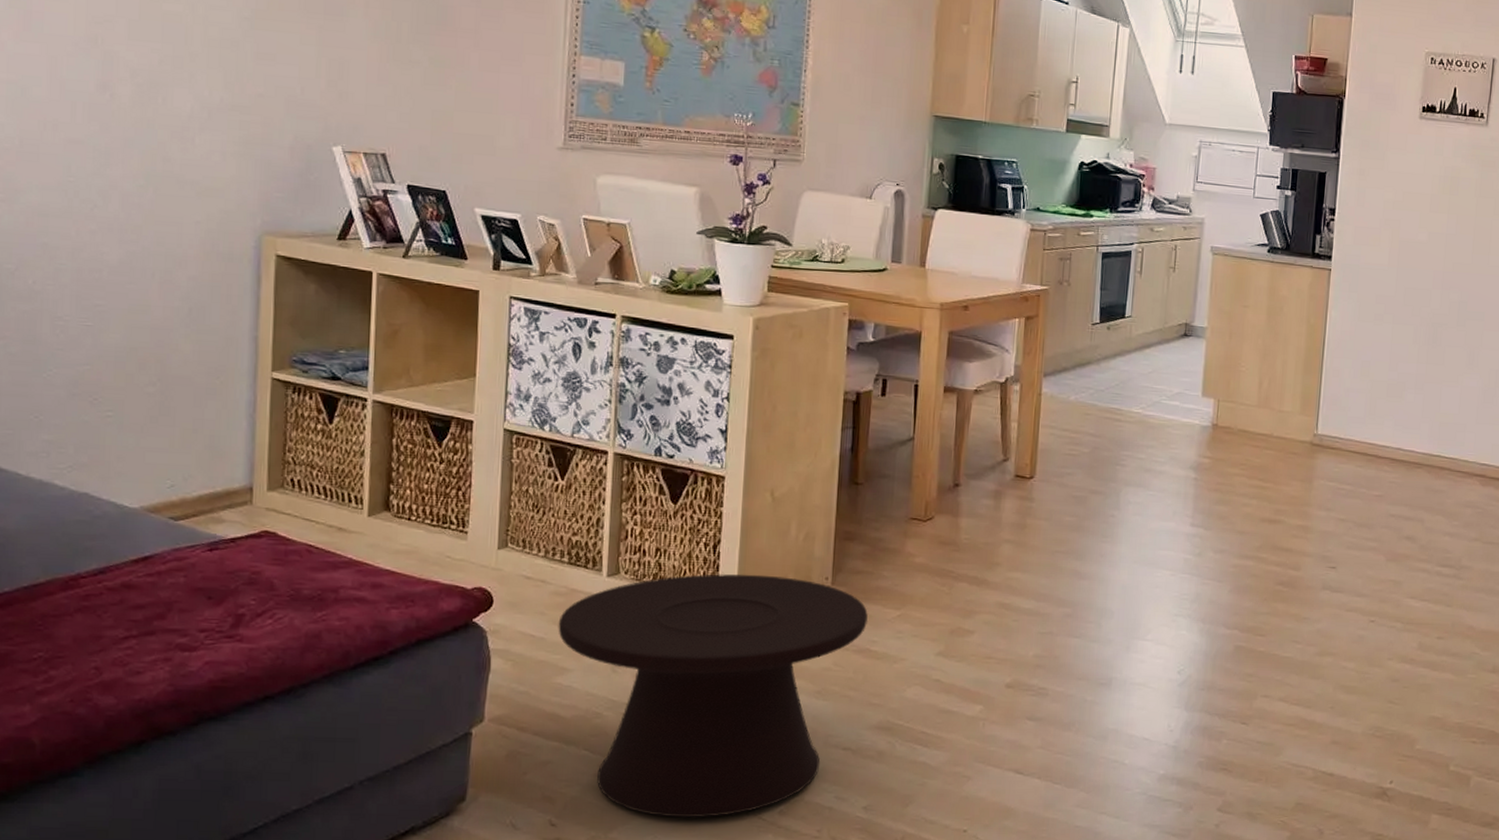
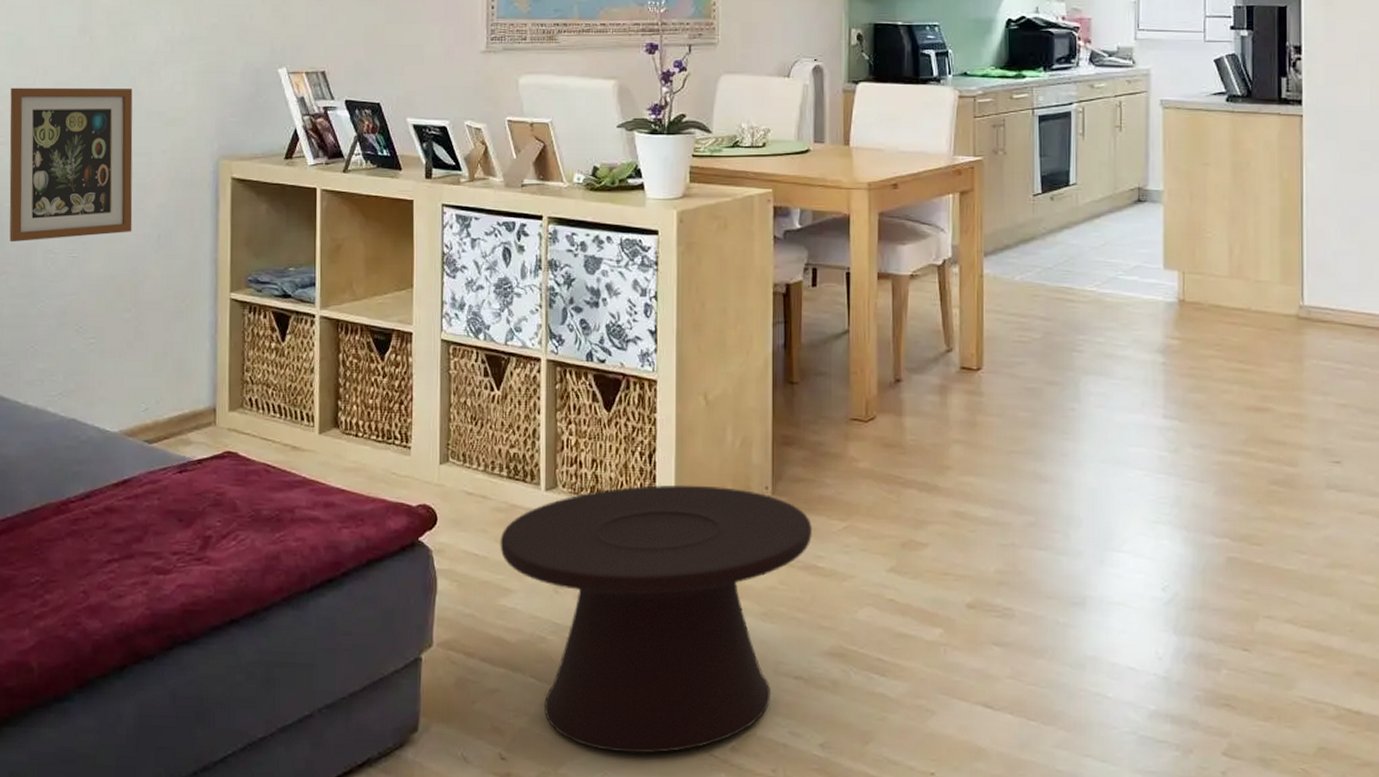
picture frame: none [9,141,161,307] -> present [9,87,133,243]

